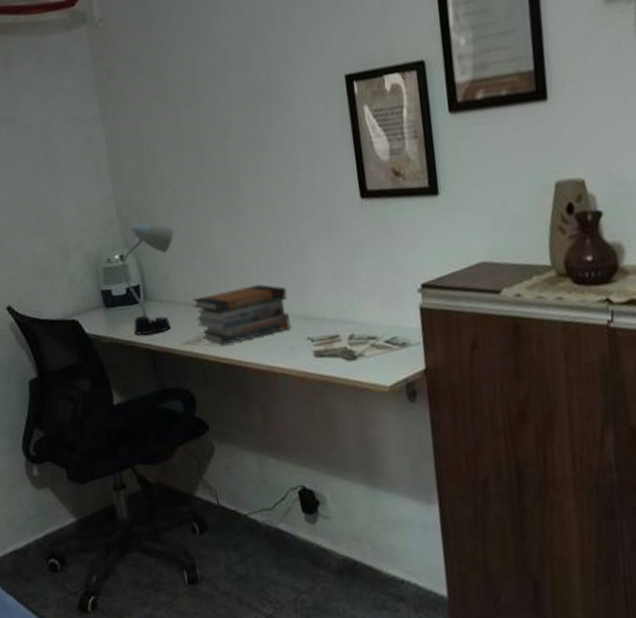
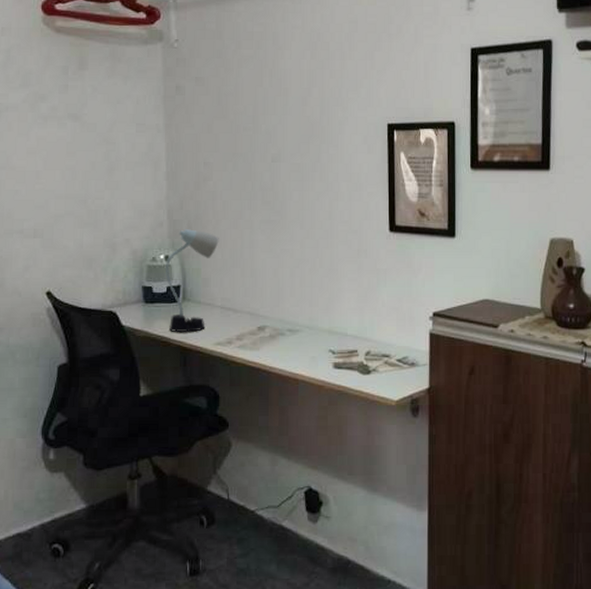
book stack: present [192,284,291,345] -> none [228,297,316,349]

